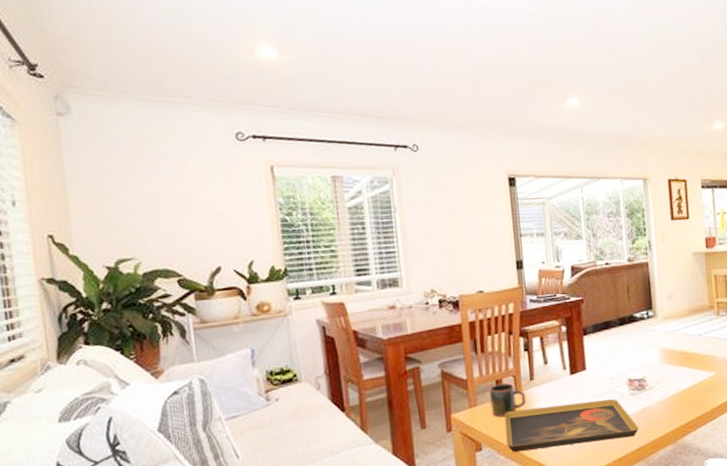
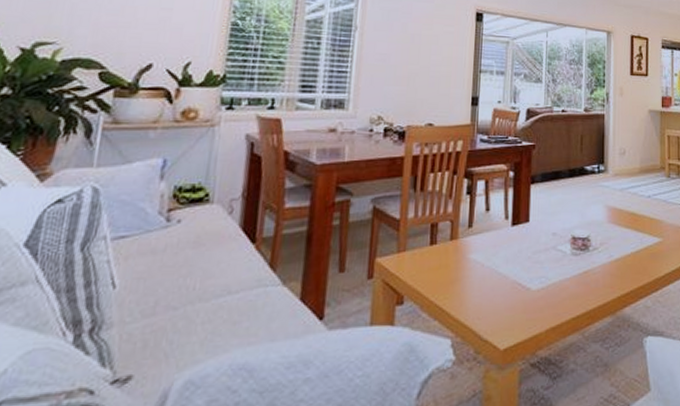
mug: present [489,383,526,418] -> none [421,228,460,267]
decorative tray: present [505,399,638,452] -> none [431,258,577,309]

